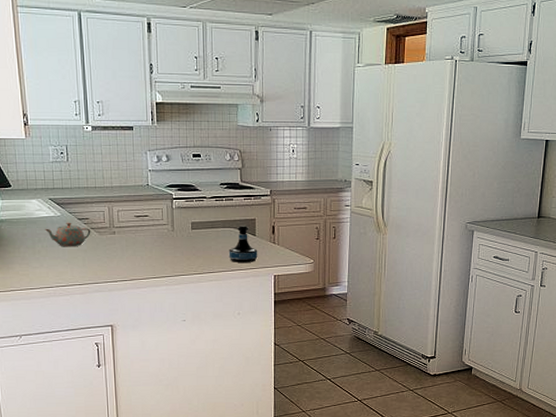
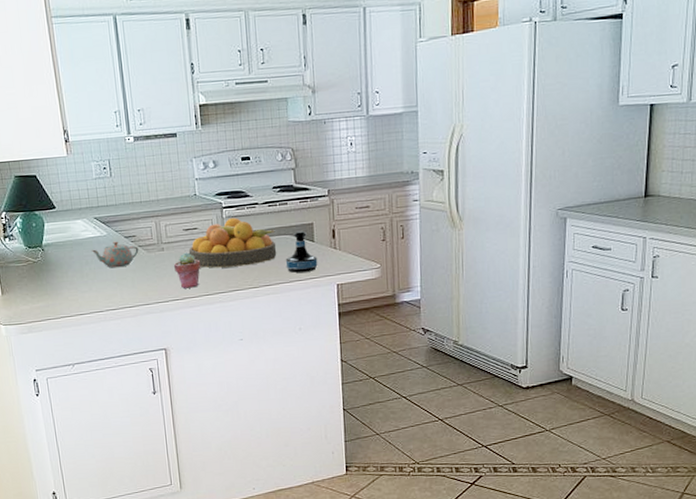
potted succulent: none [123,237,150,271] -> present [173,252,201,289]
fruit bowl: none [138,208,221,254] -> present [188,217,277,268]

